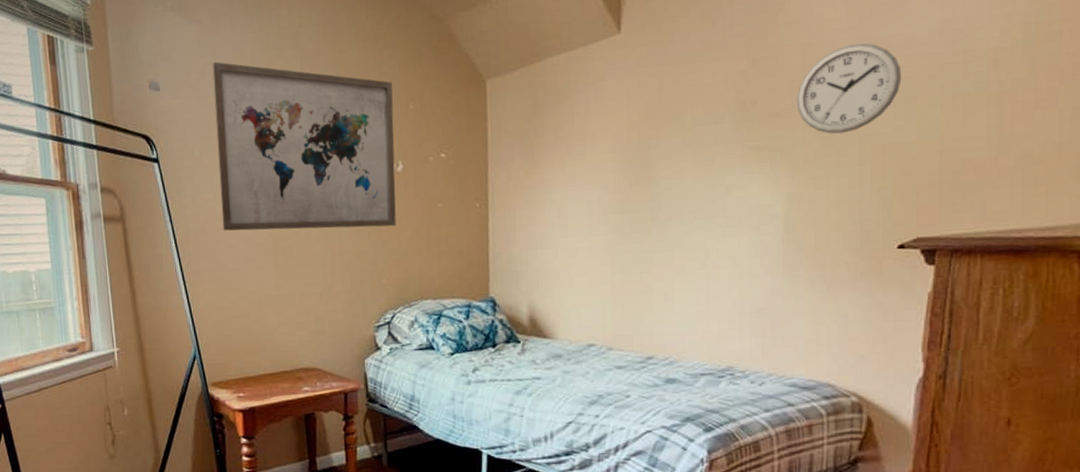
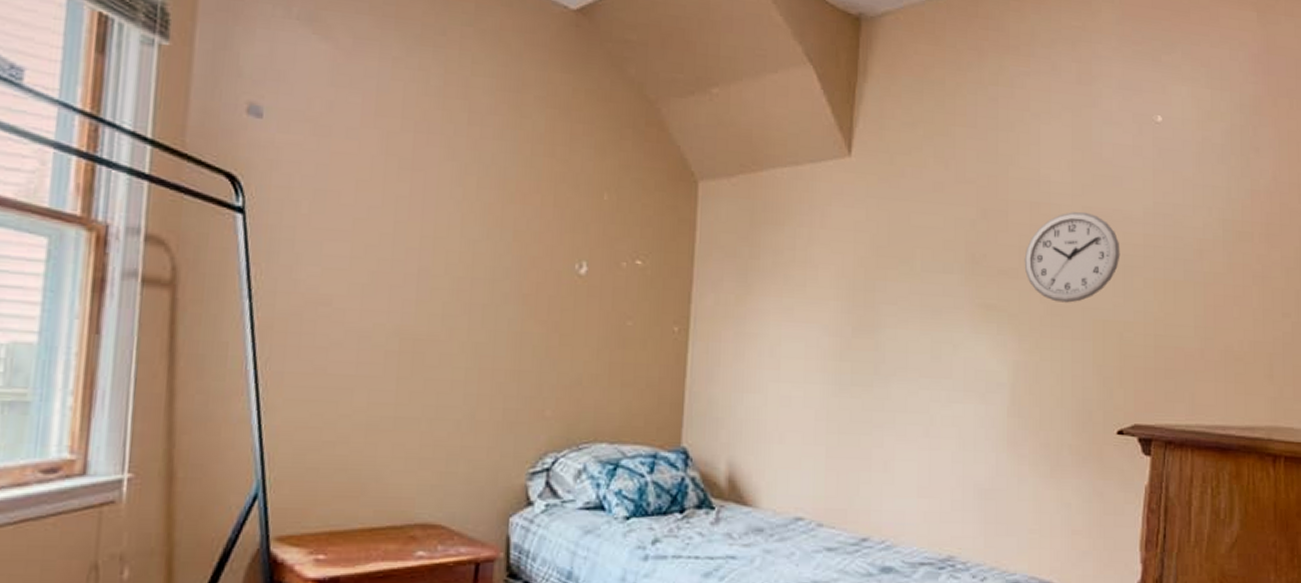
wall art: present [212,61,396,231] -> none [328,95,584,344]

